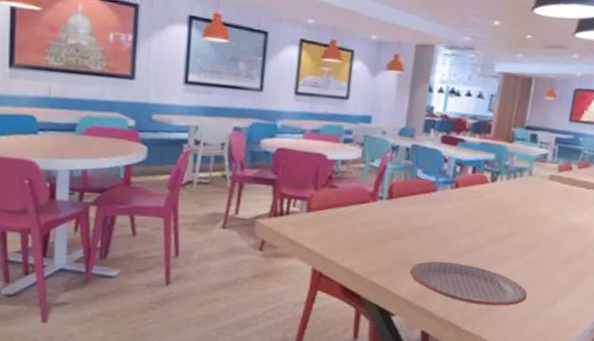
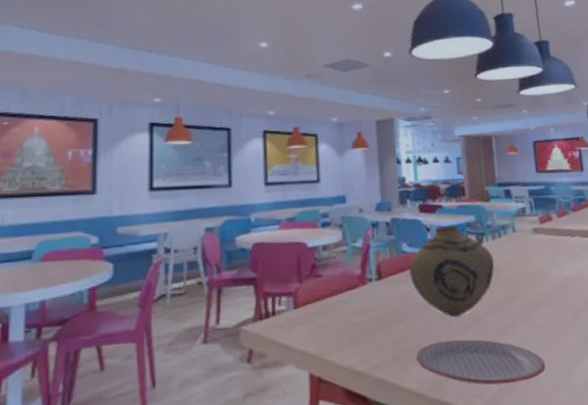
vase: none [419,159,503,244] -> present [409,225,494,318]

